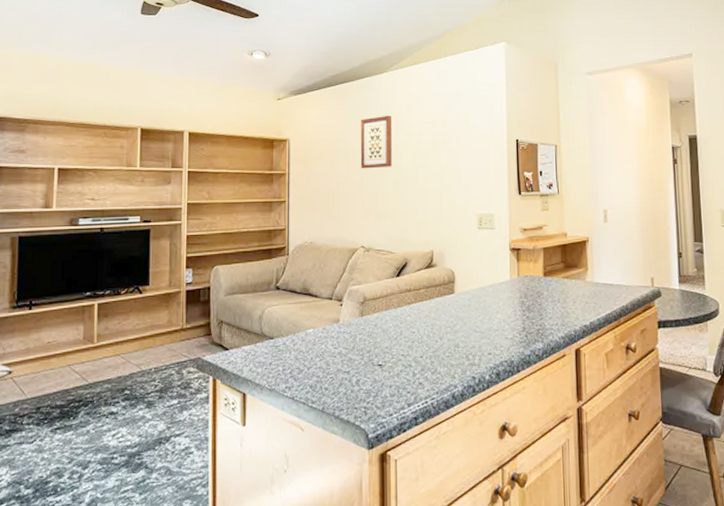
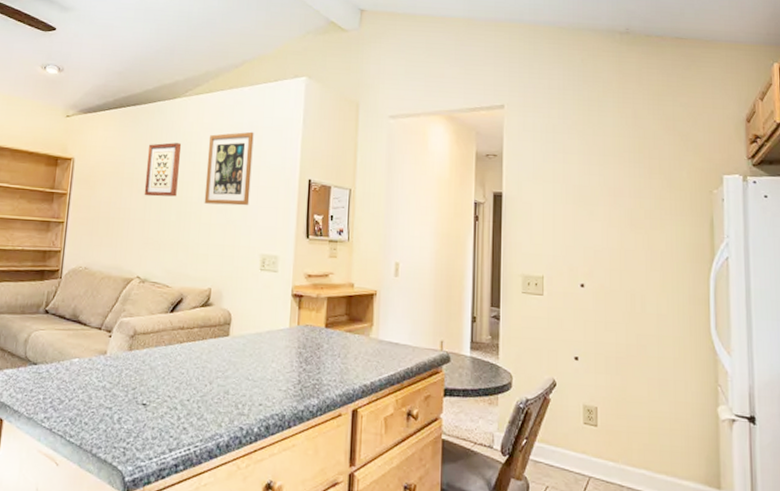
wall art: none [418,99,462,171] -> present [204,131,254,206]

